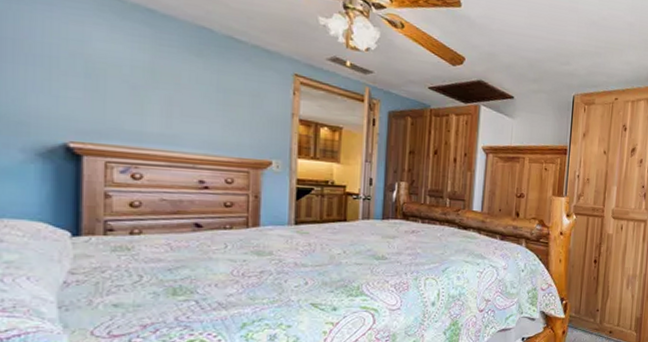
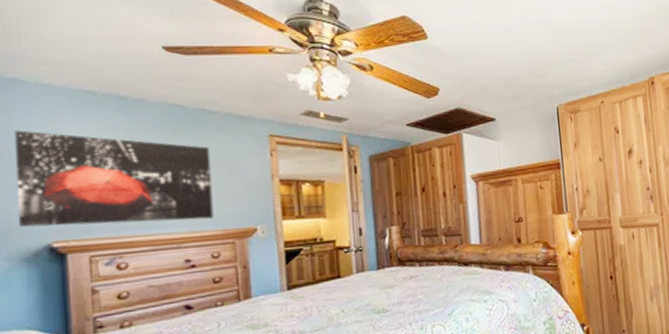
wall art: none [35,24,234,145] -> present [14,130,214,228]

